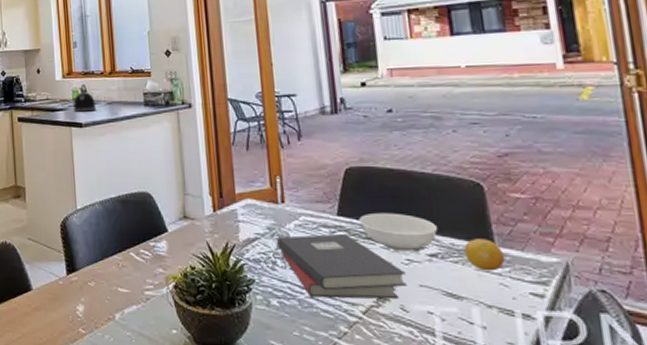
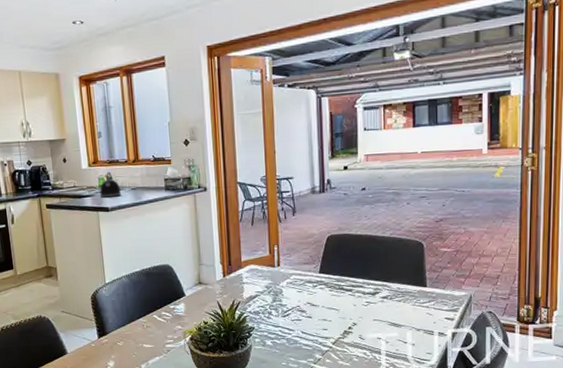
hardback book: present [277,233,407,300] -> none [273,286,365,336]
bowl: present [359,212,438,252] -> none [335,268,390,297]
fruit: present [464,239,505,271] -> none [406,282,432,306]

